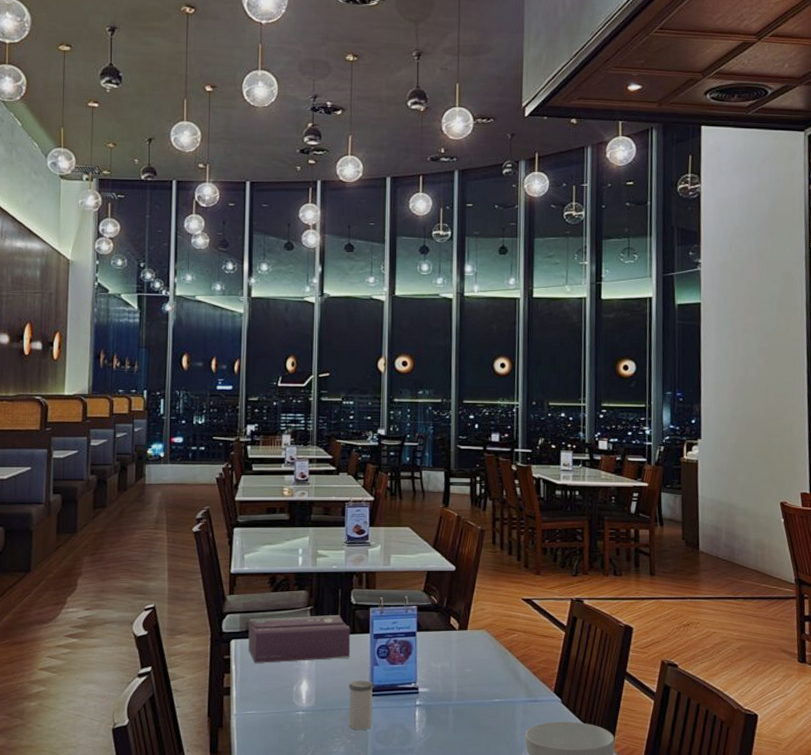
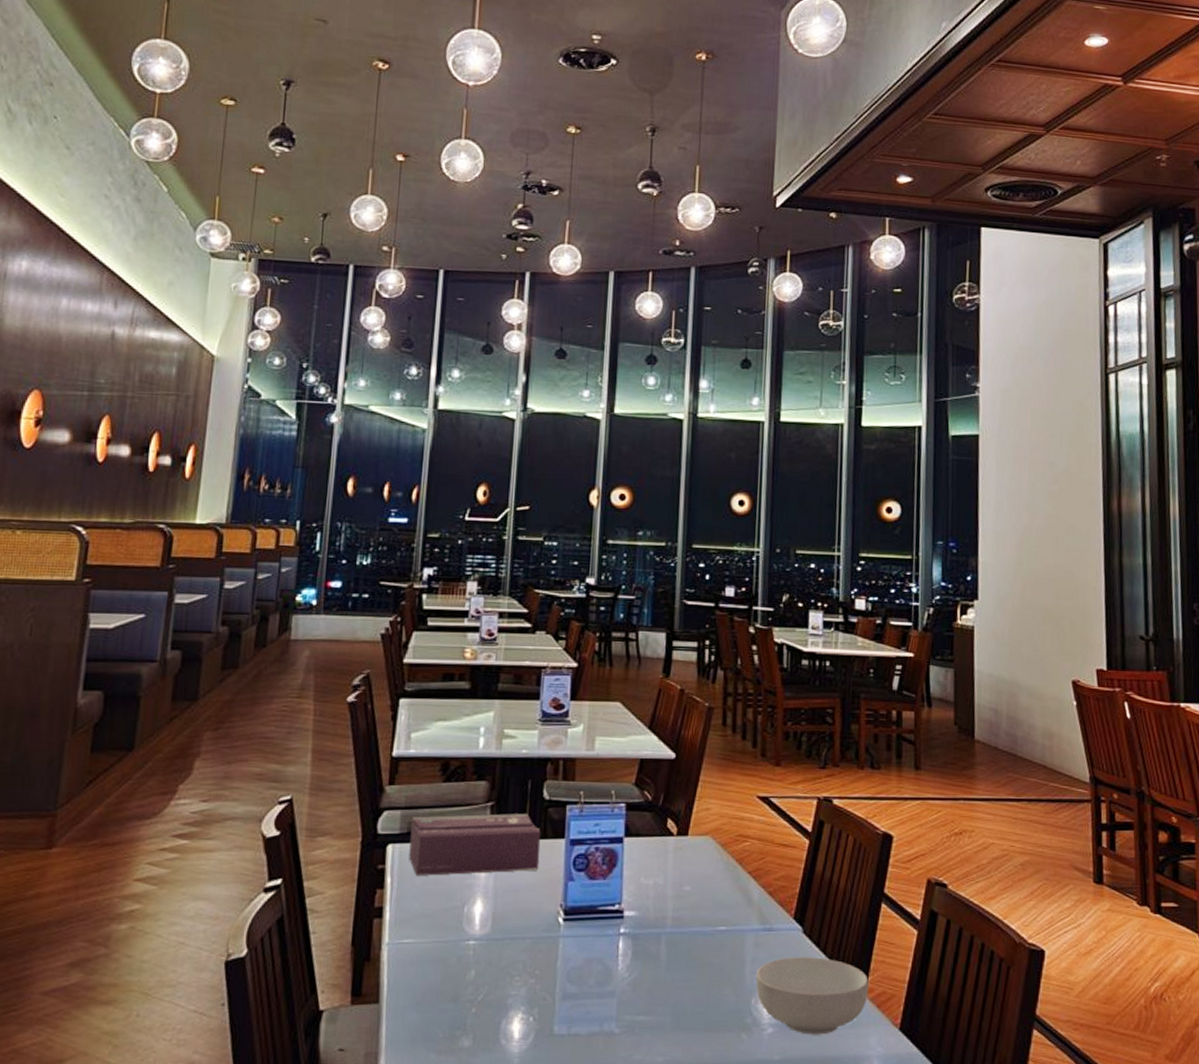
salt shaker: present [349,680,374,730] -> none [533,899,568,967]

